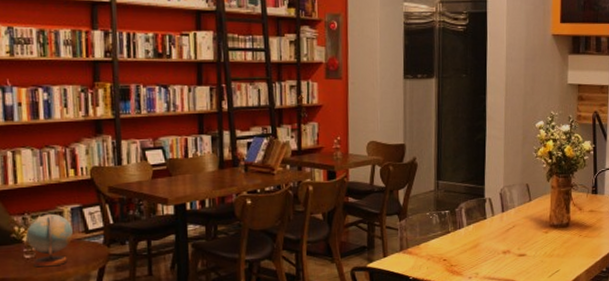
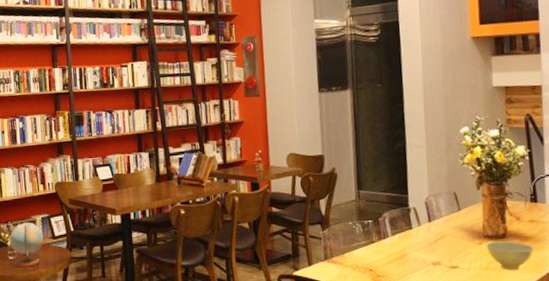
bowl: none [551,229,591,257] -> present [486,241,534,270]

